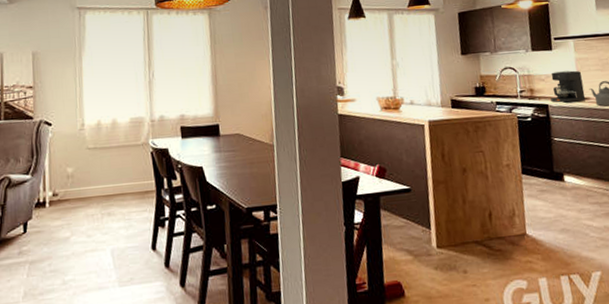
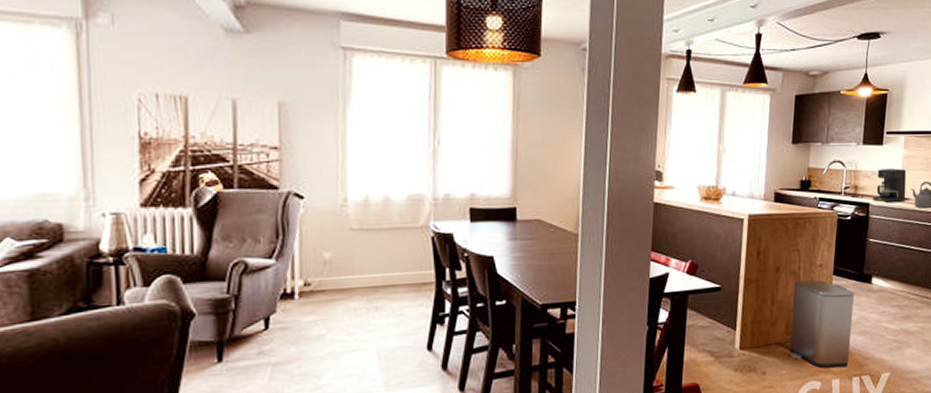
pedal bin: none [483,179,554,267] -> present [789,280,855,369]

